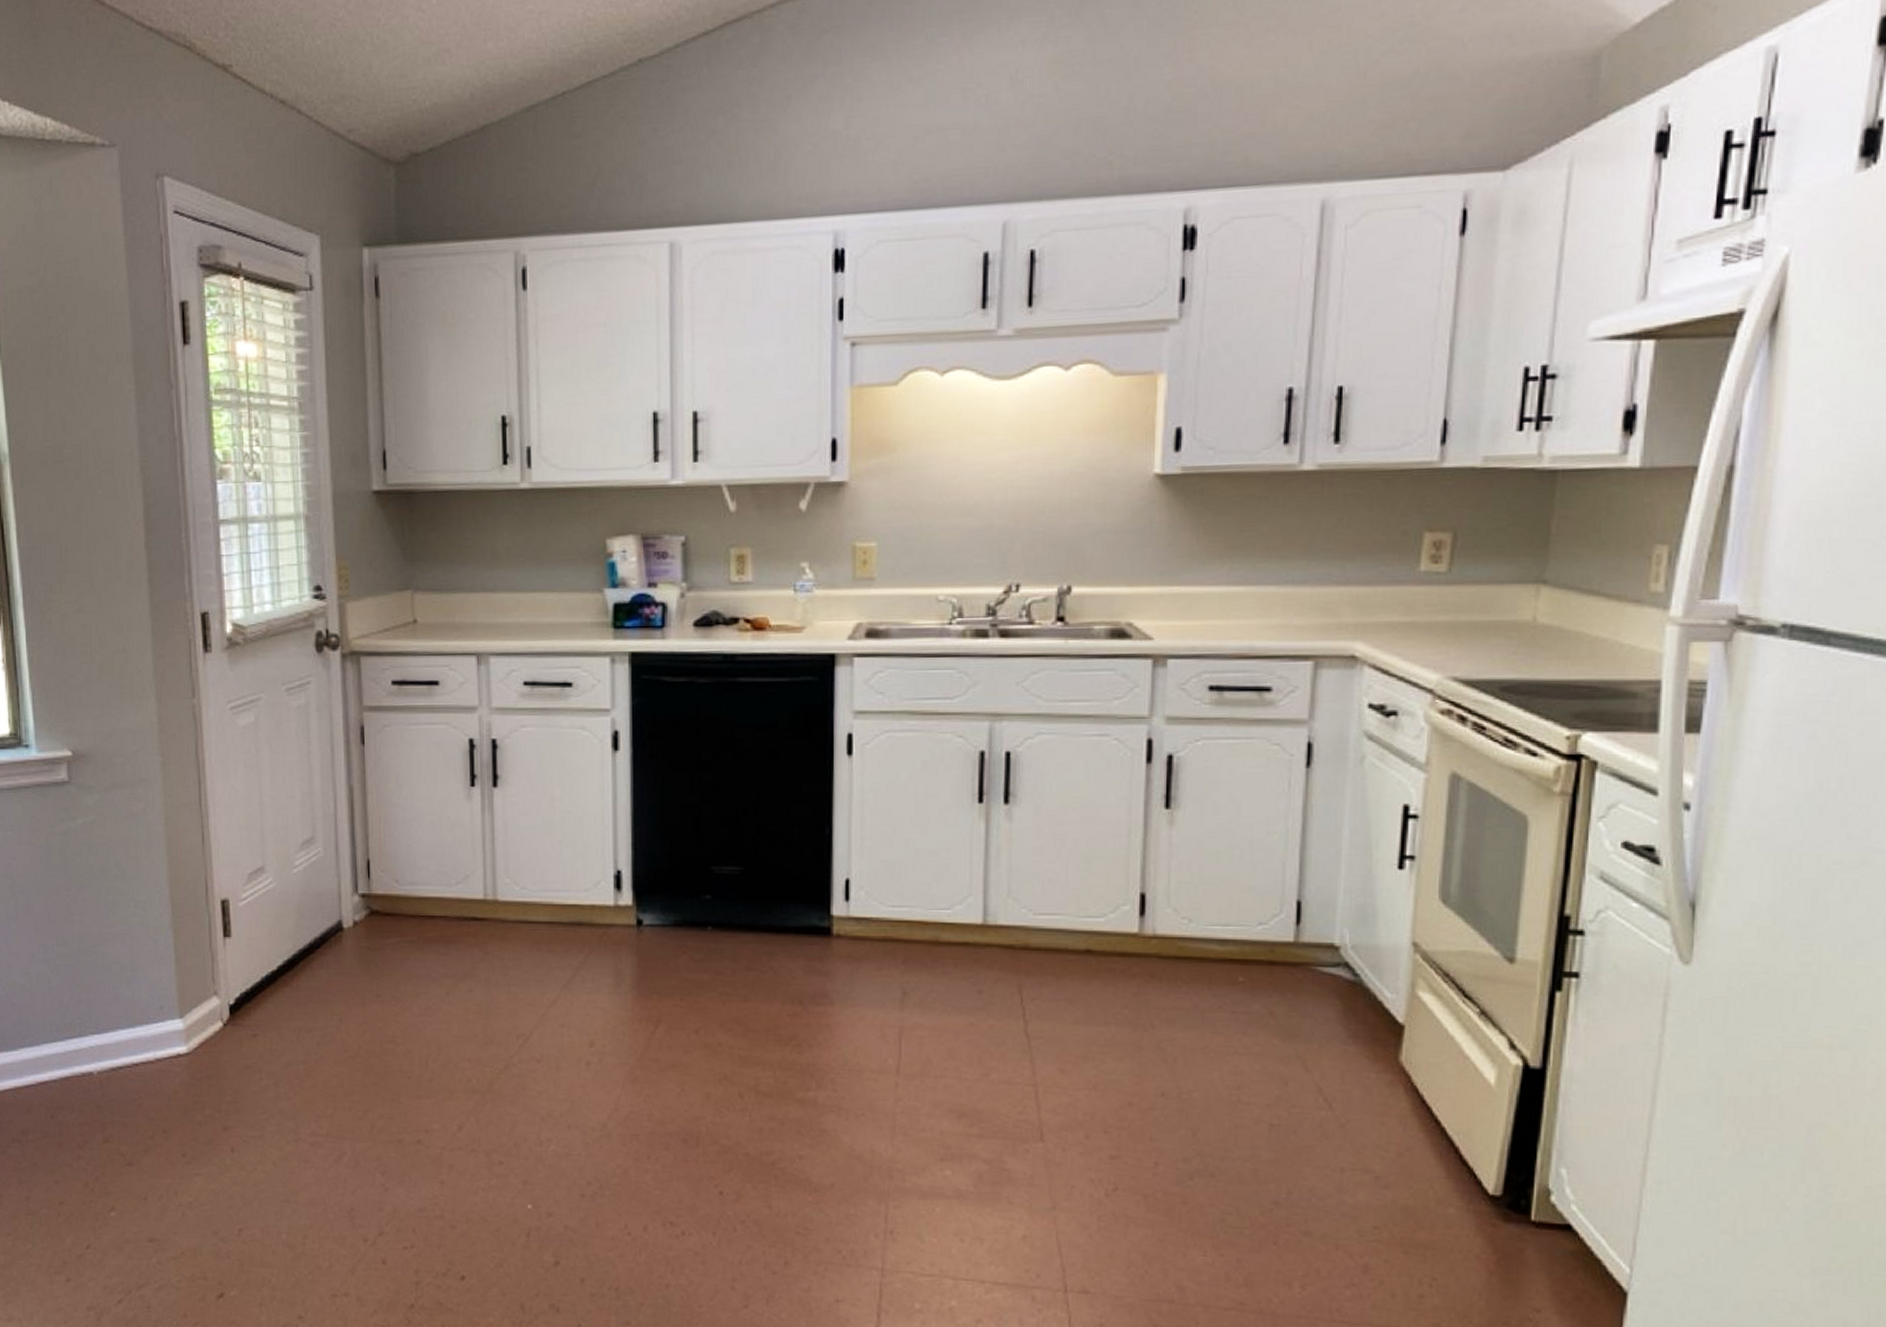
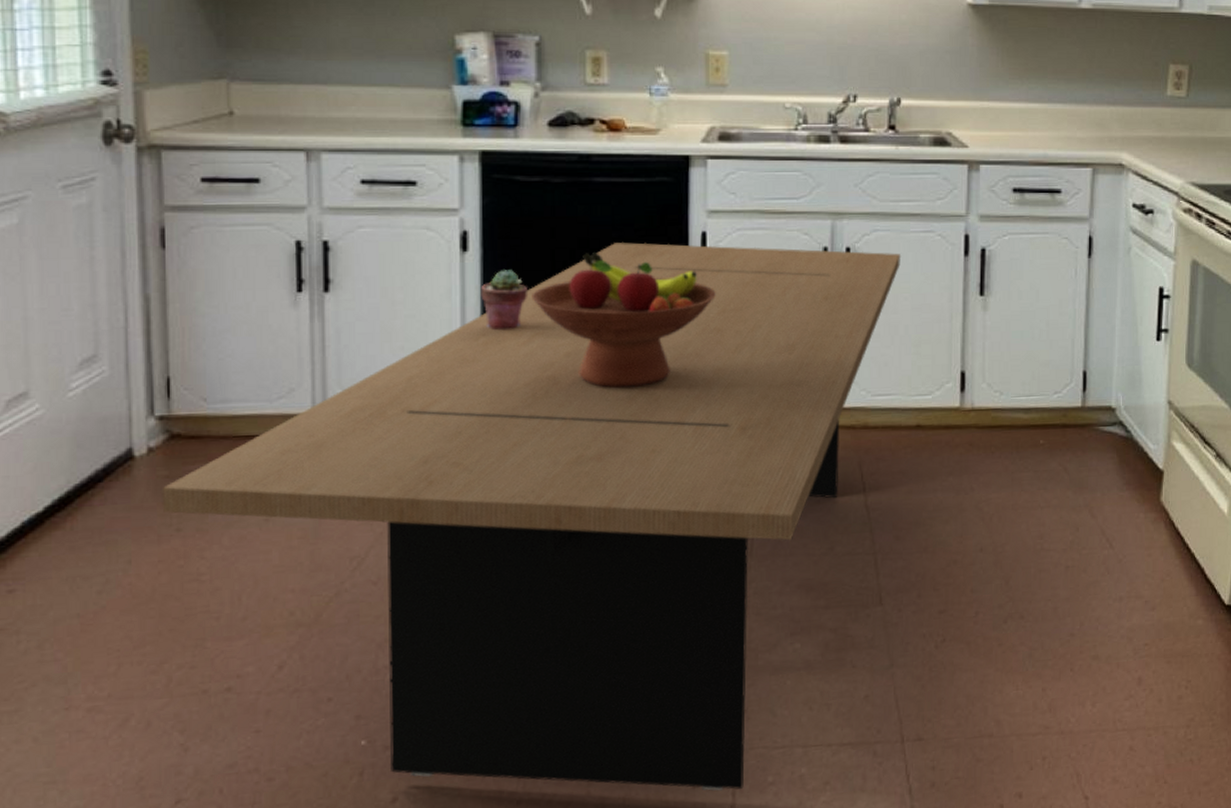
dining table: none [364,744,1069,1311] -> present [161,242,900,791]
potted succulent: none [631,769,675,829] -> present [481,270,529,331]
fruit bowl: none [678,752,862,891] -> present [532,251,716,388]

